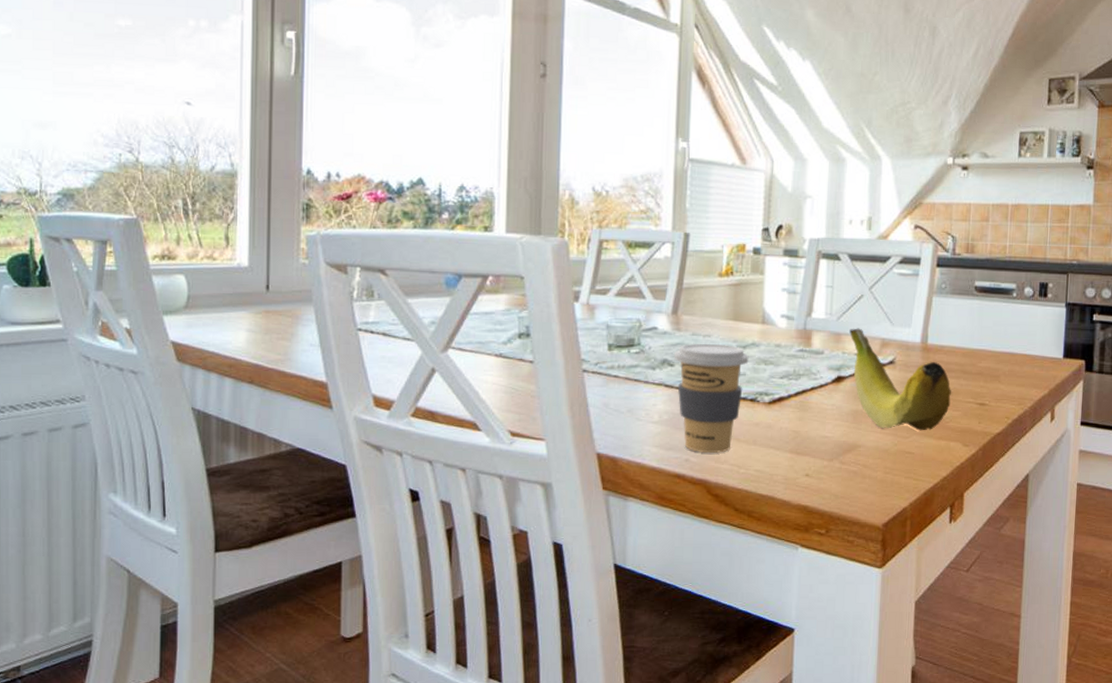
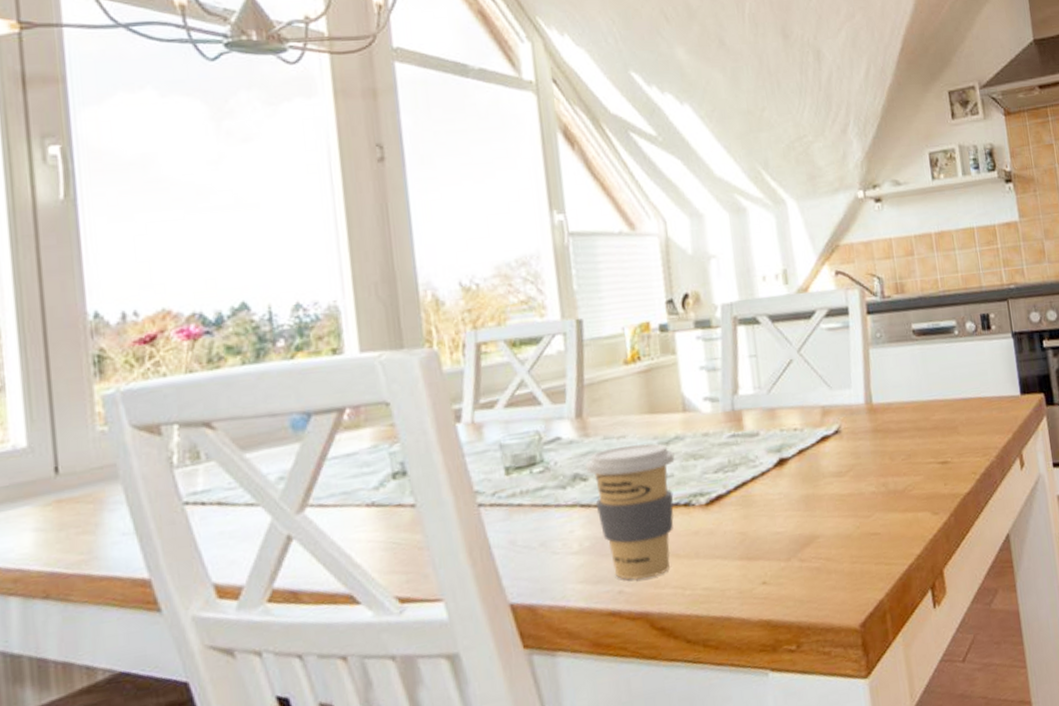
fruit: present [849,328,951,431] -> none [784,398,910,511]

